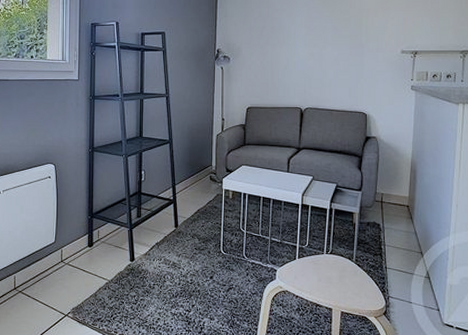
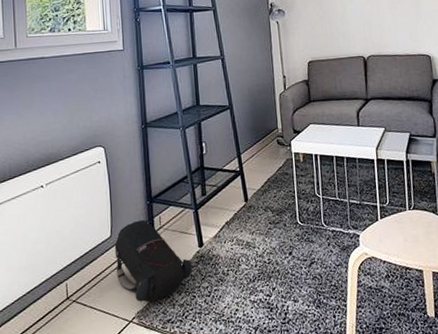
backpack: none [57,231,123,302] -> present [114,219,193,303]

